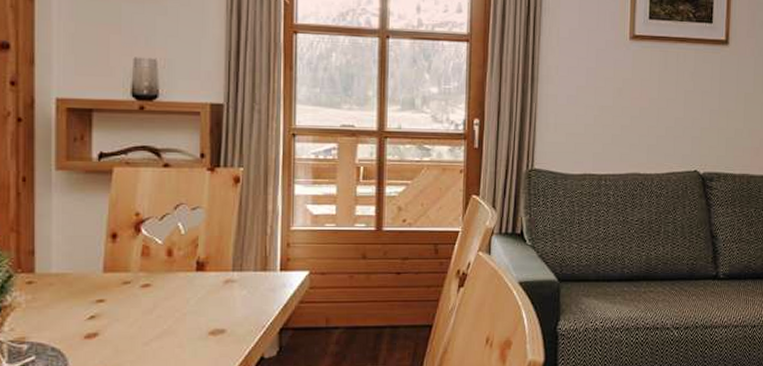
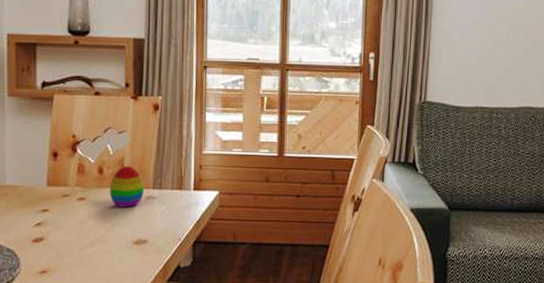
decorative egg: none [180,246,222,293] -> present [109,166,144,207]

